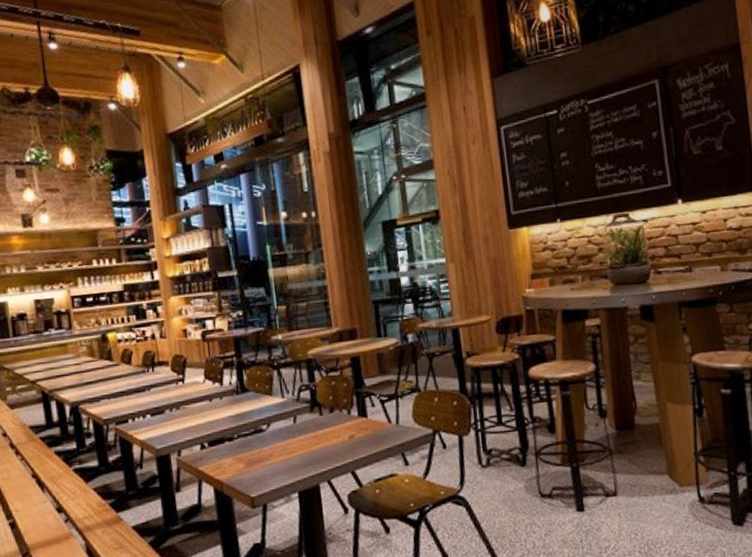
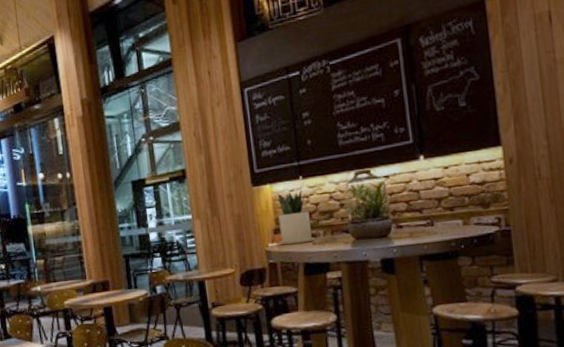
planter: none [534,233,574,291] -> present [277,189,316,245]

